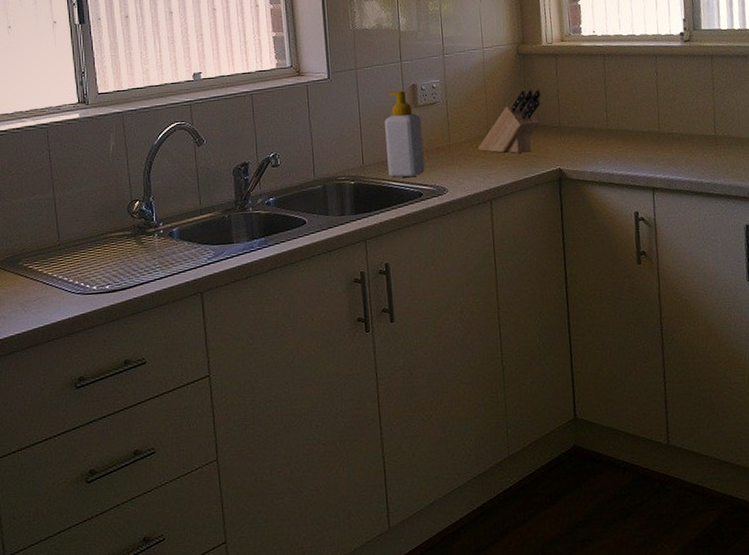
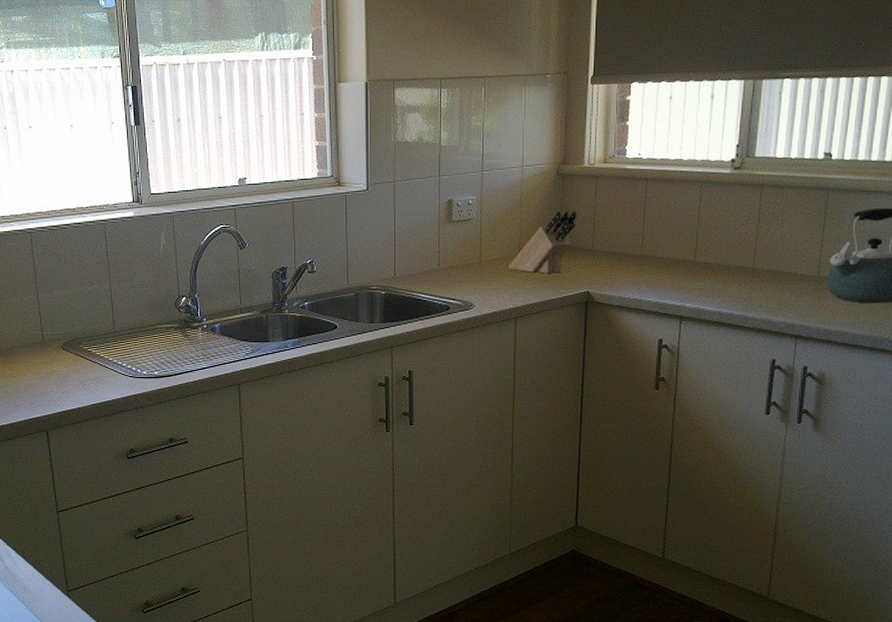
soap bottle: present [385,90,425,178] -> none [418,205,454,291]

